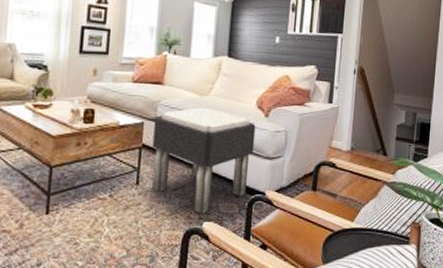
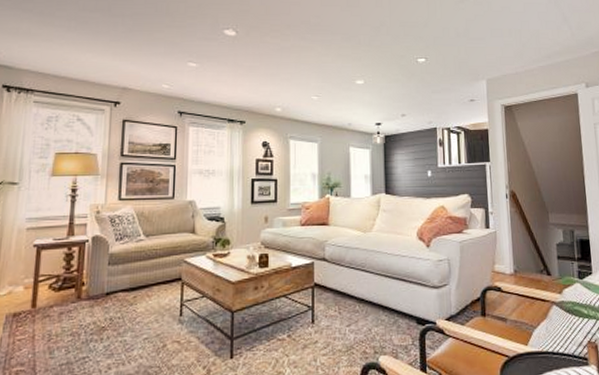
ottoman: present [152,107,256,215] -> none [323,243,420,349]

